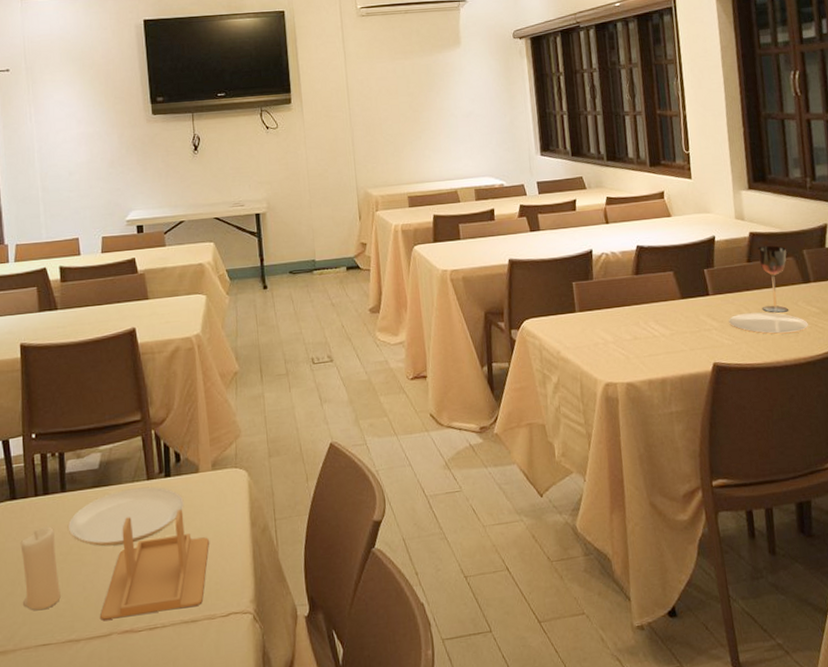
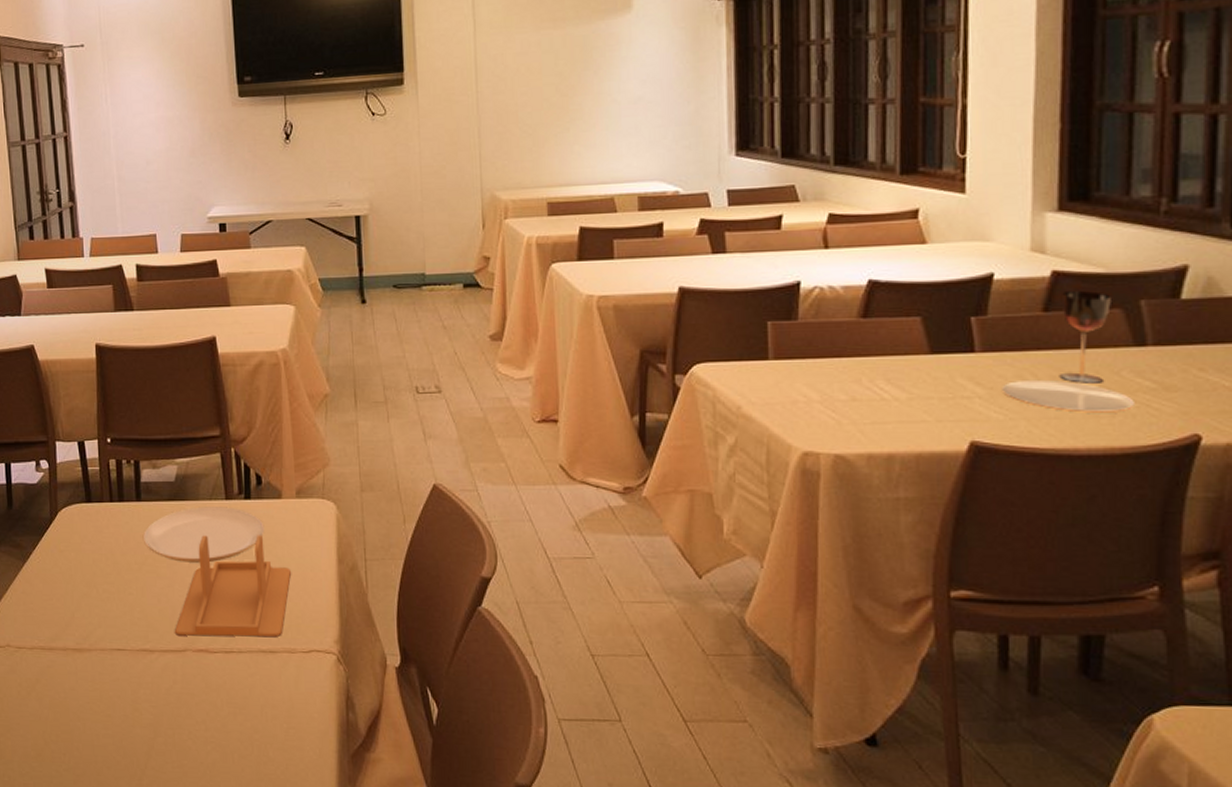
candle: present [20,526,61,611] -> none [95,534,135,616]

